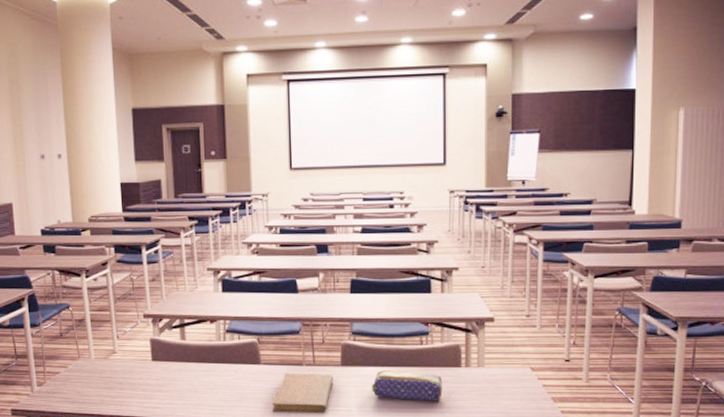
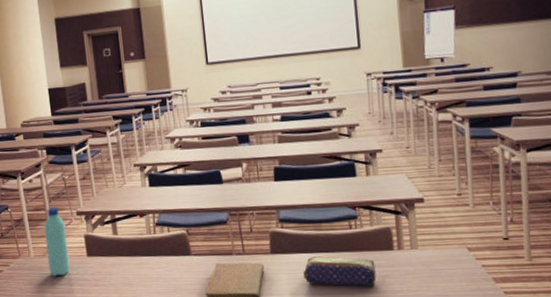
water bottle: none [108,309,133,380] -> present [44,207,70,277]

